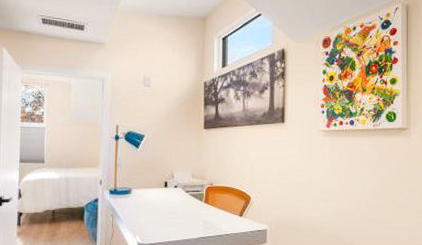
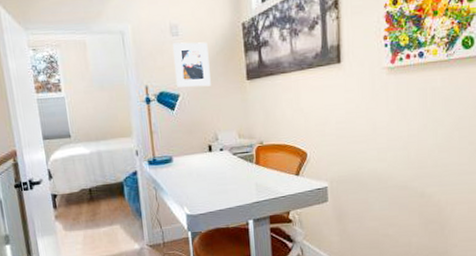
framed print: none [144,92,174,131] -> present [173,42,211,87]

